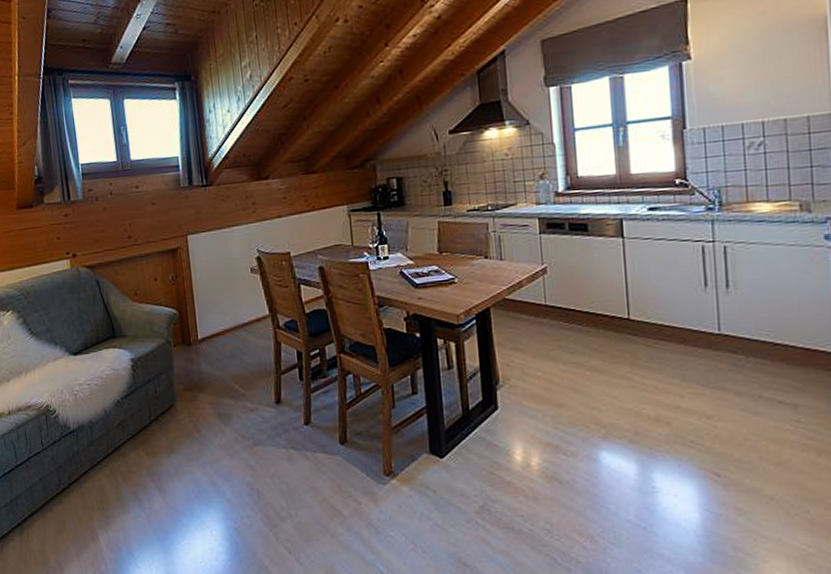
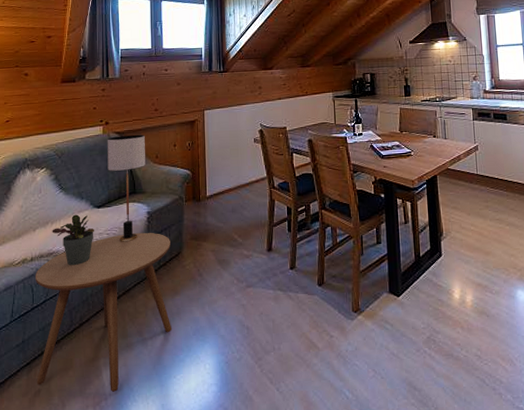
side table: none [14,382,171,557] -> present [35,232,173,392]
potted plant: none [27,363,74,421] -> present [52,214,94,266]
table lamp: none [76,268,124,394] -> present [107,135,145,242]

